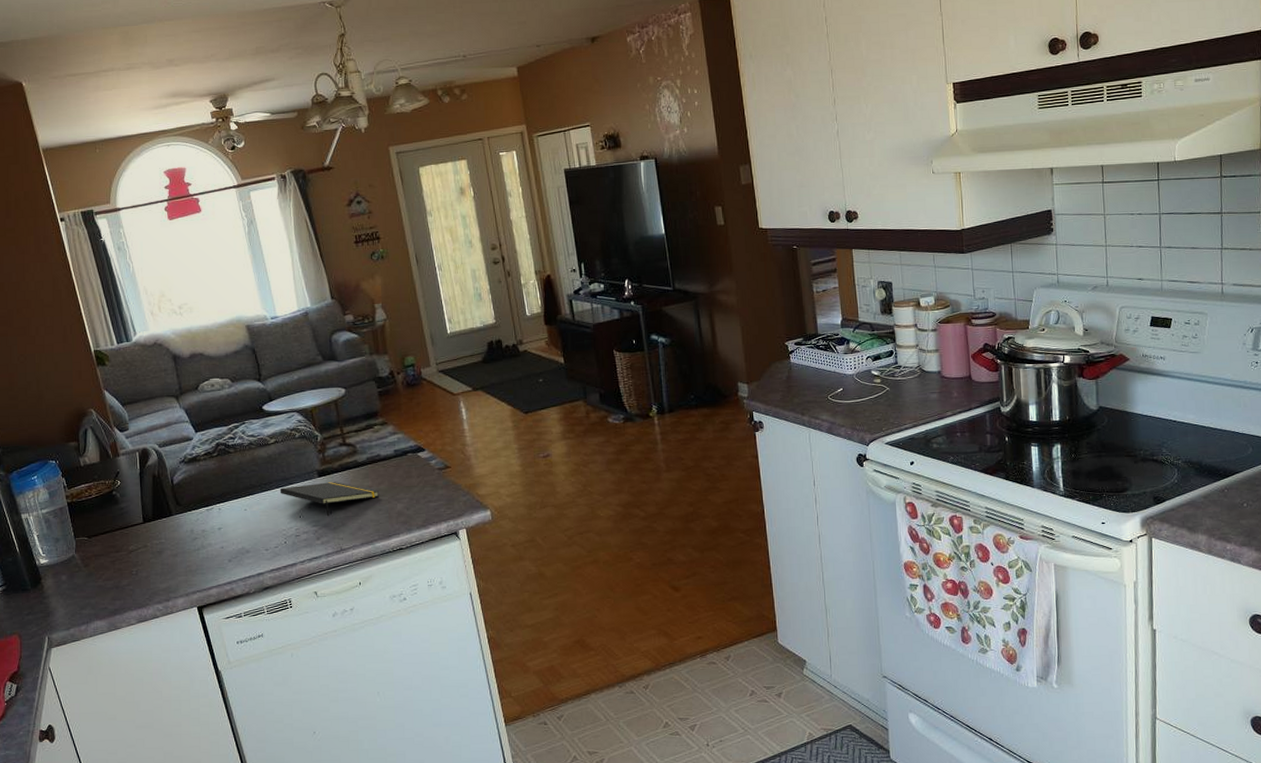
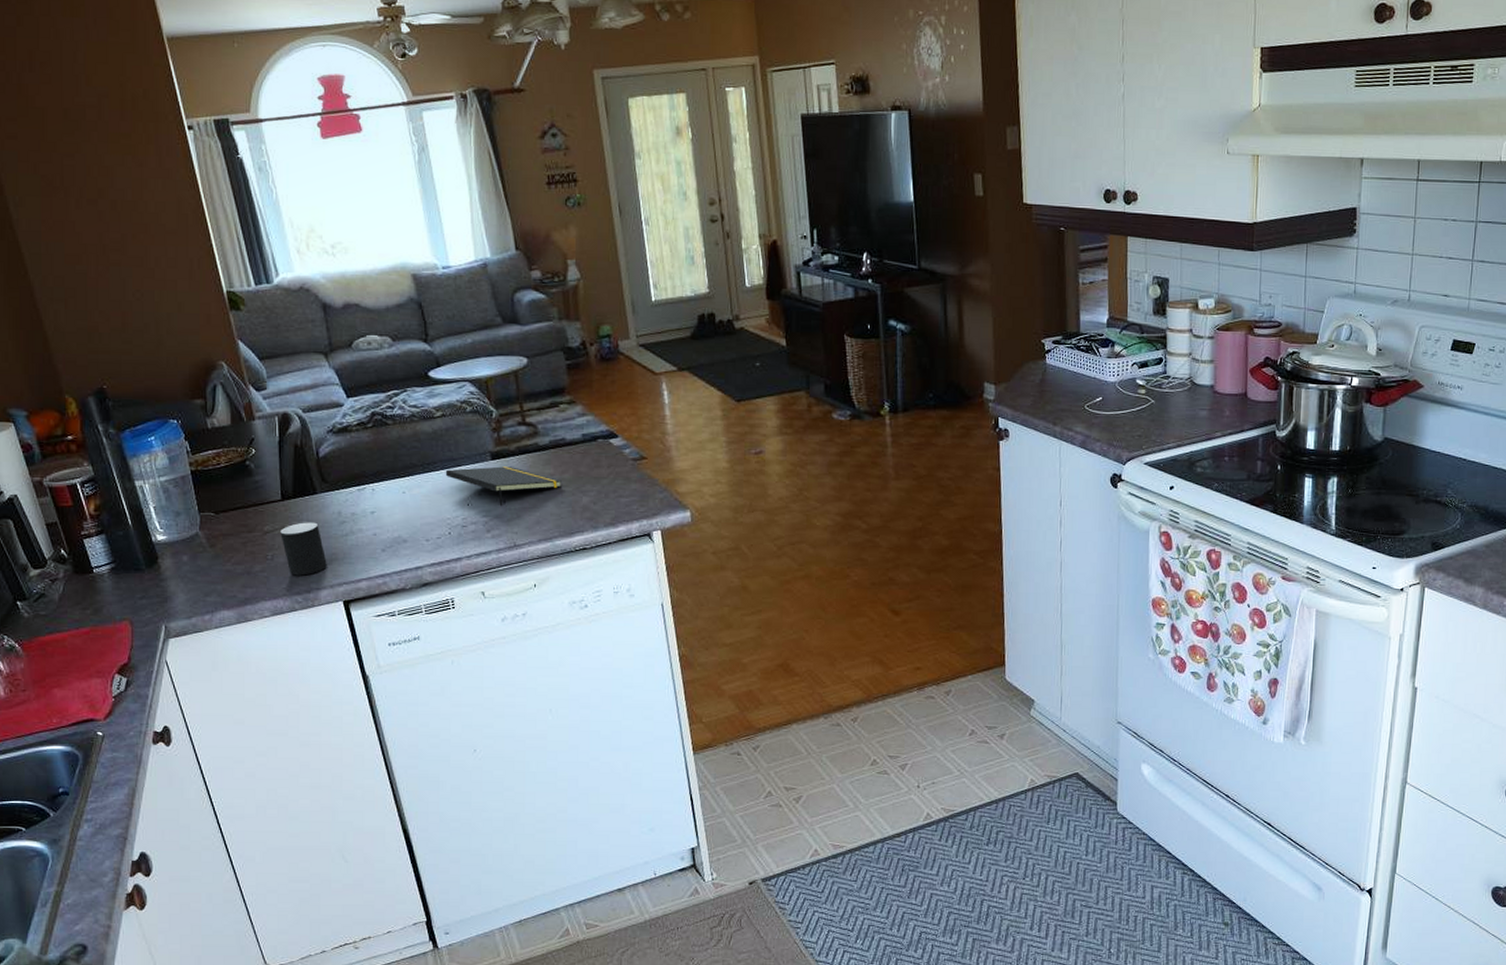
cup: none [143,540,183,587] -> present [280,522,327,576]

